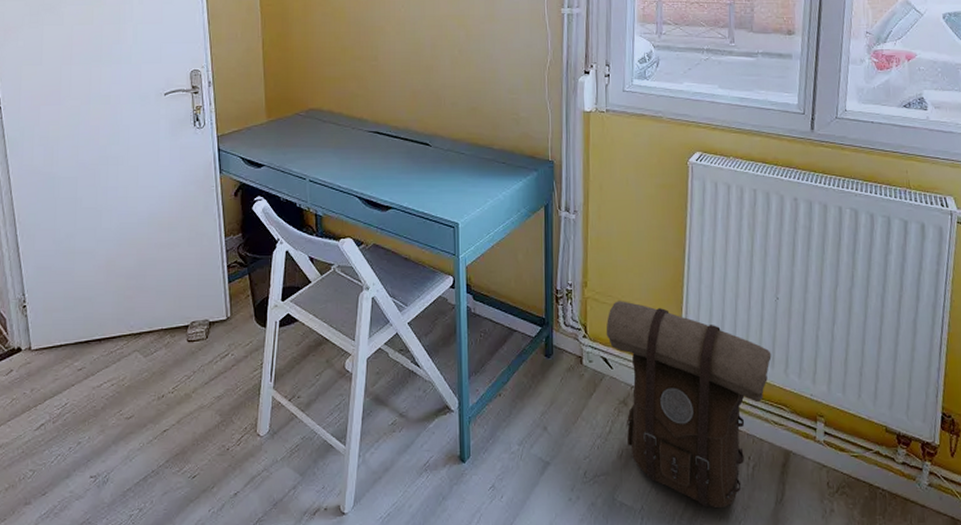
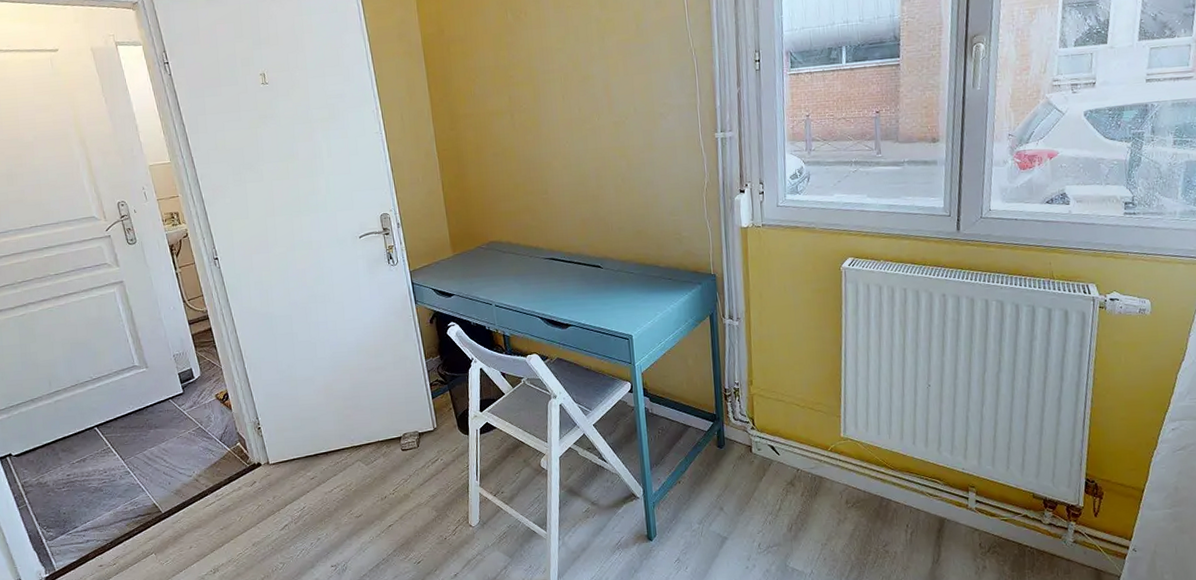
backpack: present [606,301,772,509] -> none [771,395,925,570]

